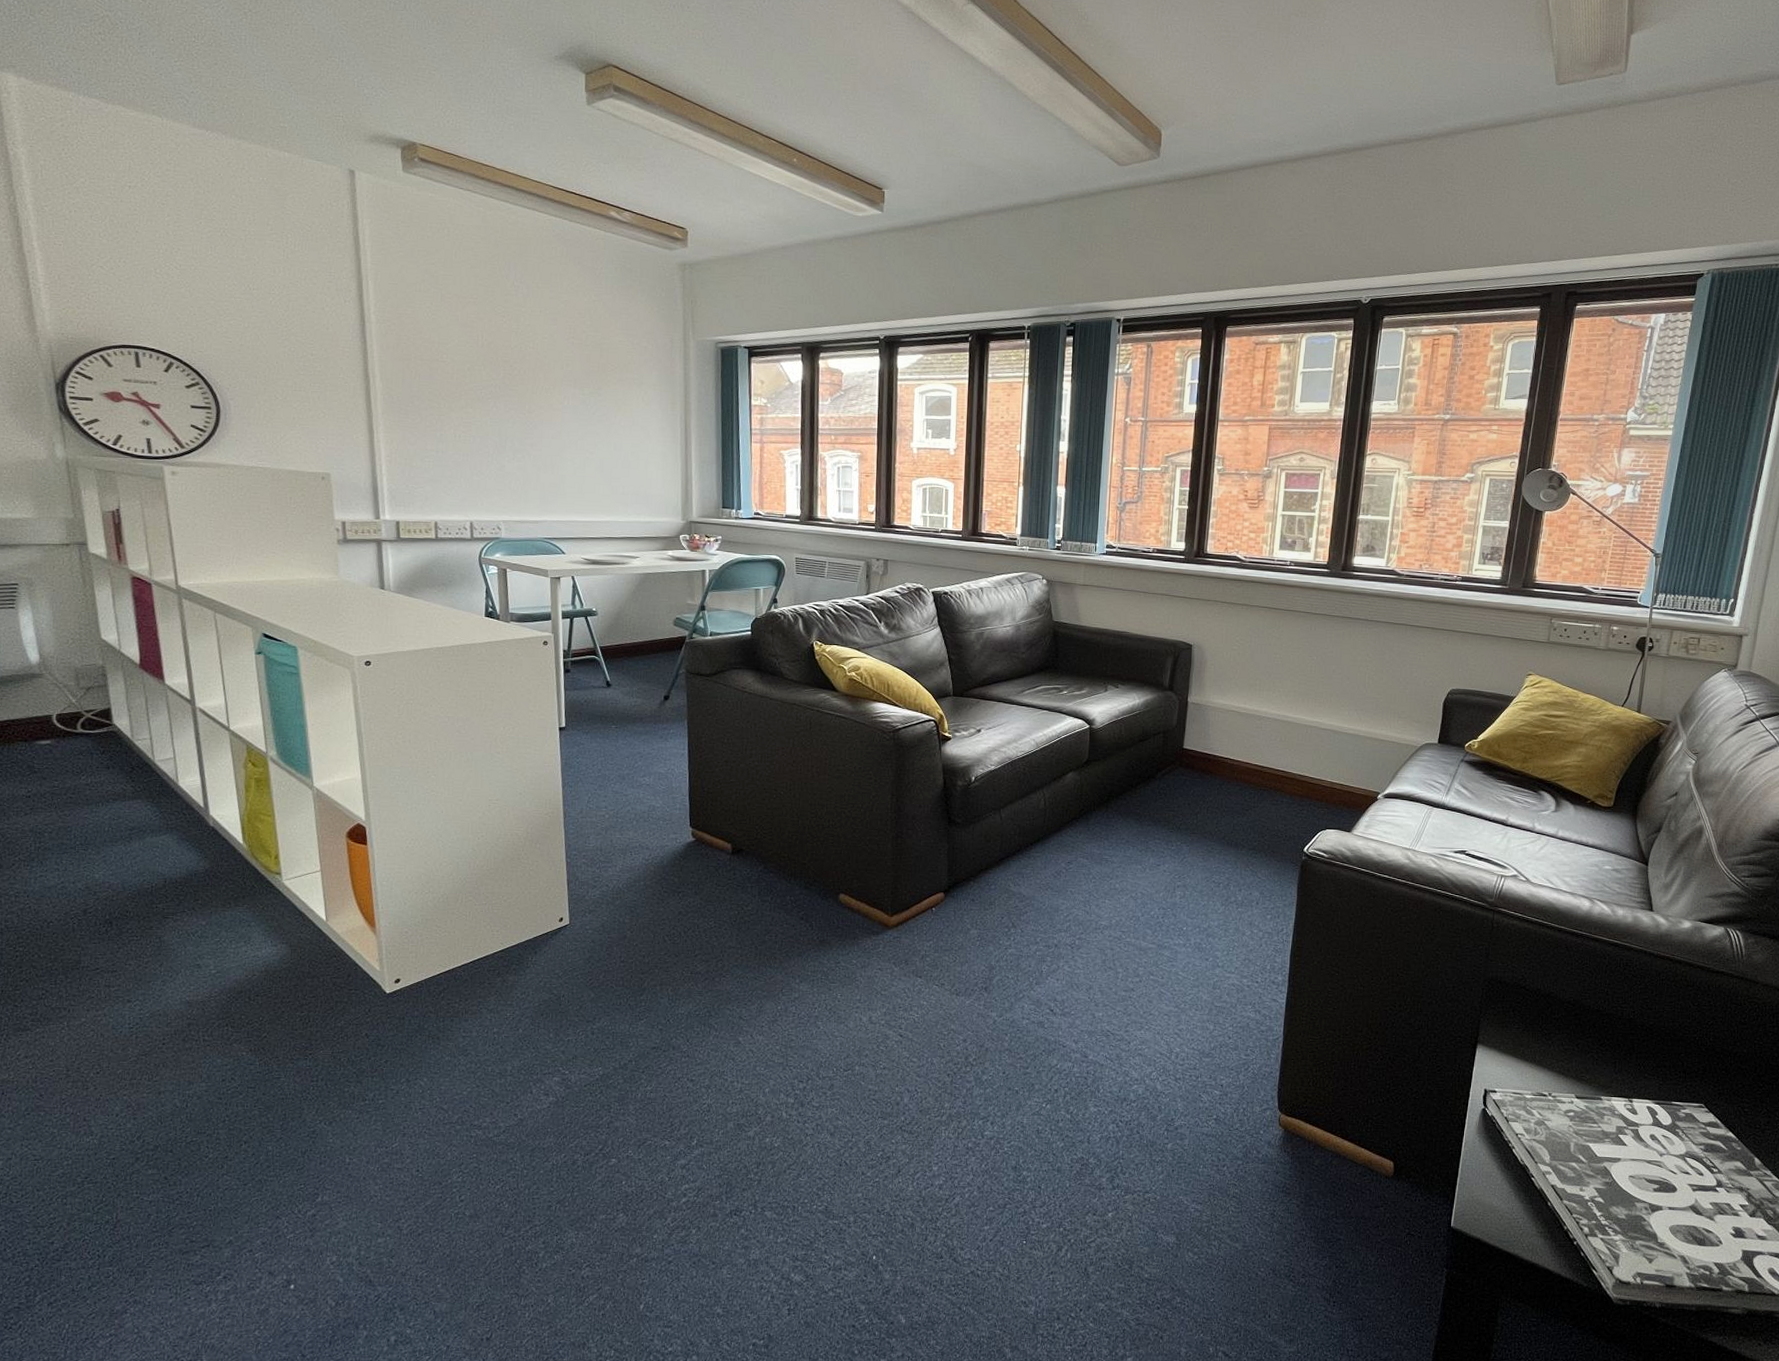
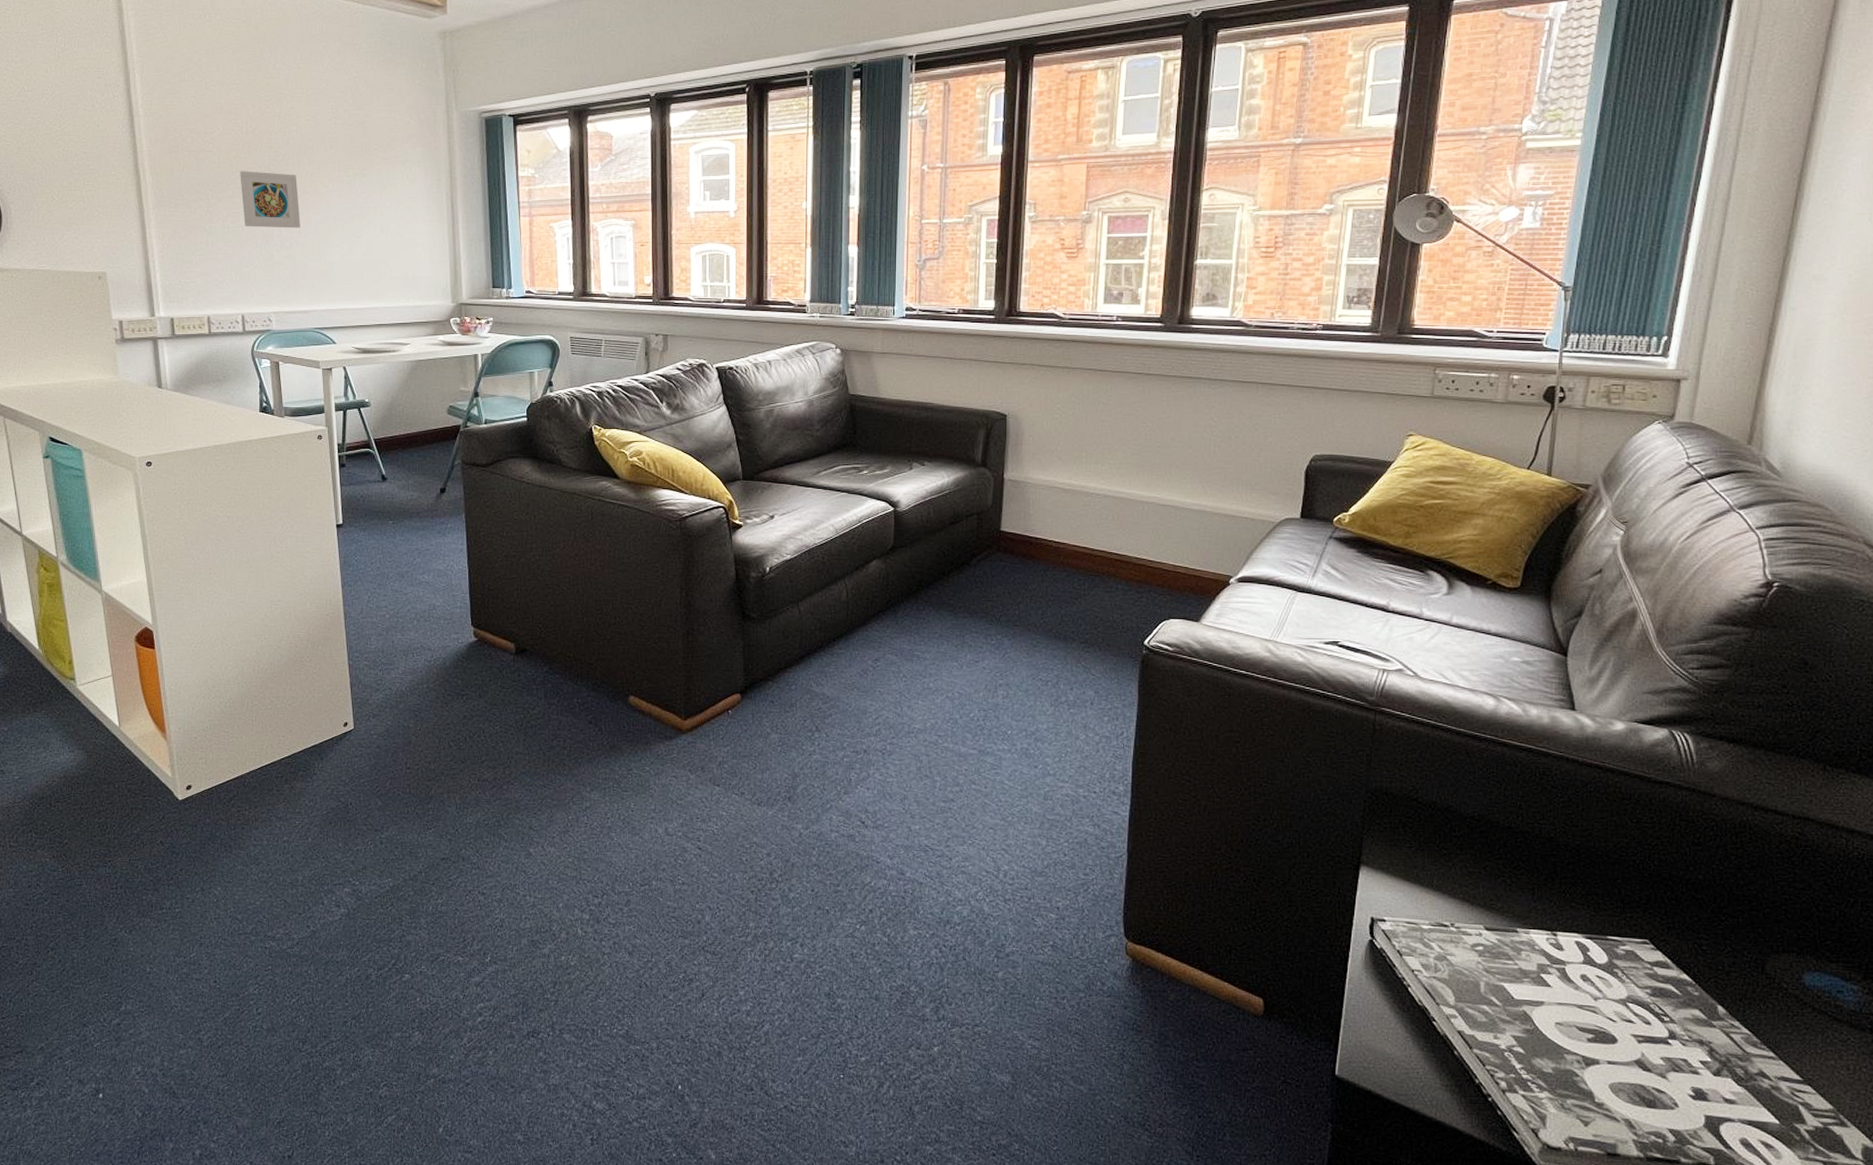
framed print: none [473,383,534,441] -> present [240,171,300,228]

